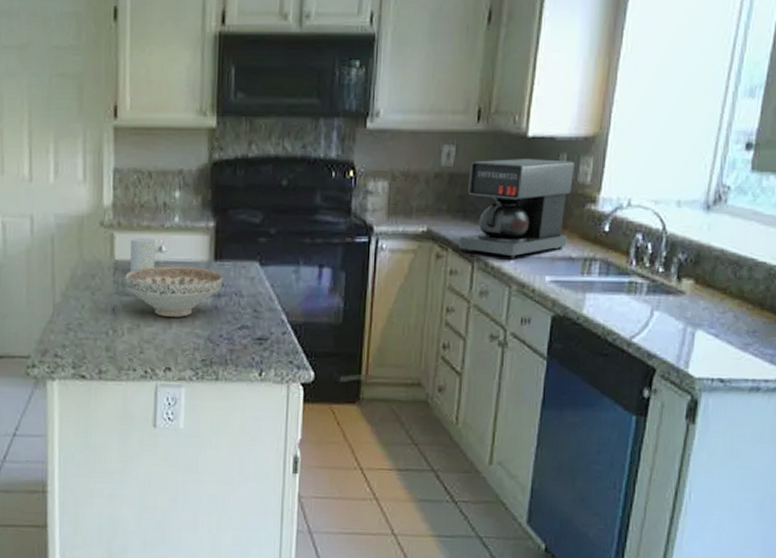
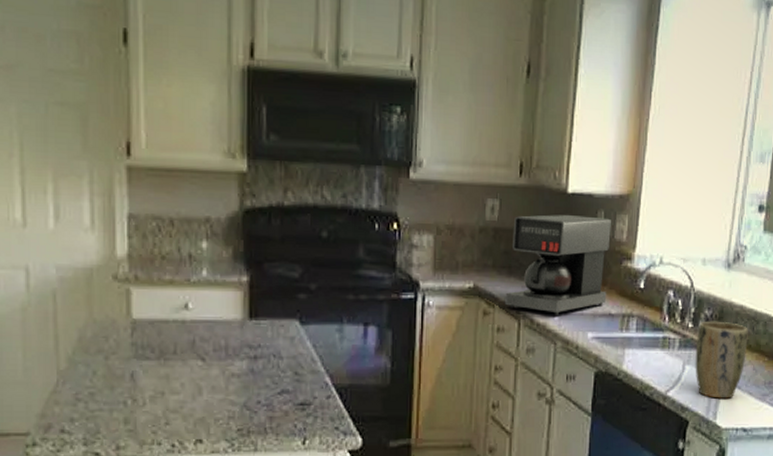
decorative bowl: present [125,266,223,317] -> none [145,325,259,382]
cup: present [130,237,155,271] -> none [151,293,180,332]
plant pot: none [665,265,729,347] -> present [695,321,748,399]

